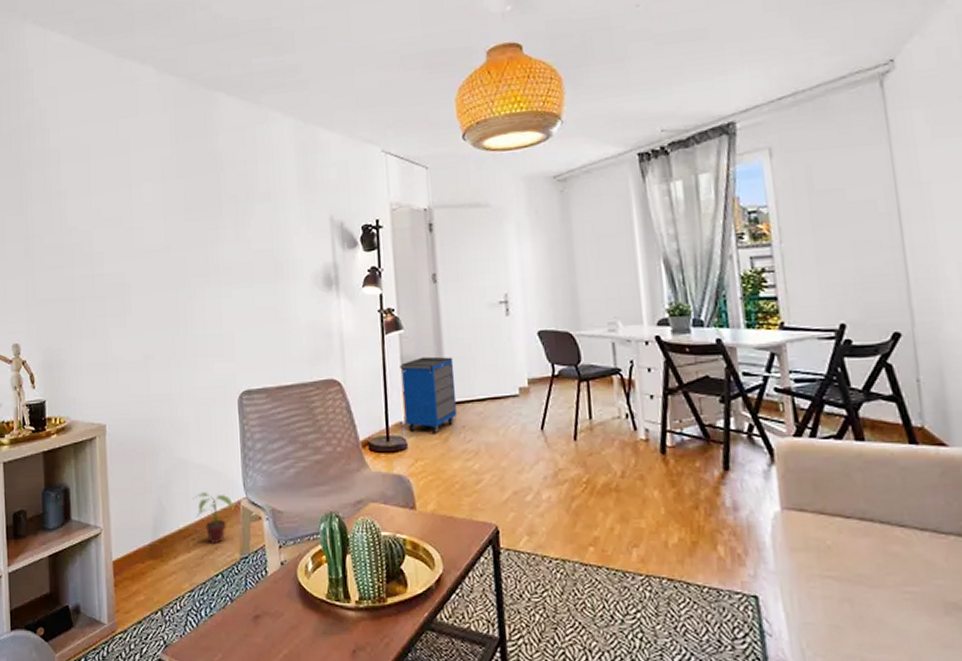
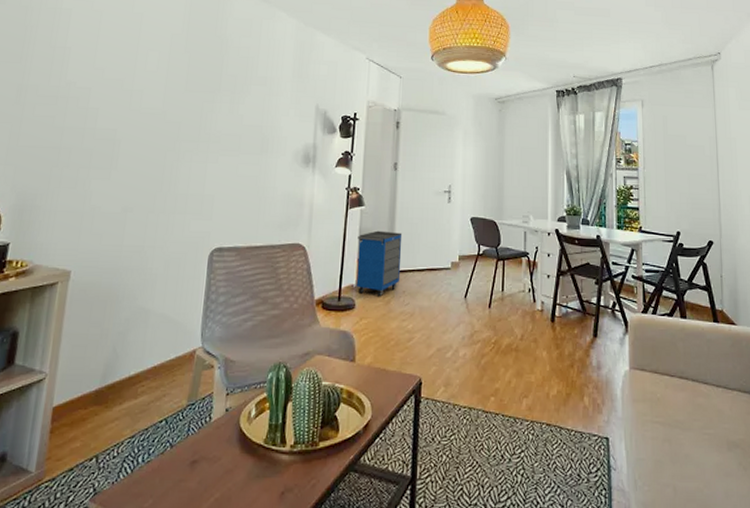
potted plant: present [193,492,234,543] -> none [148,341,189,390]

